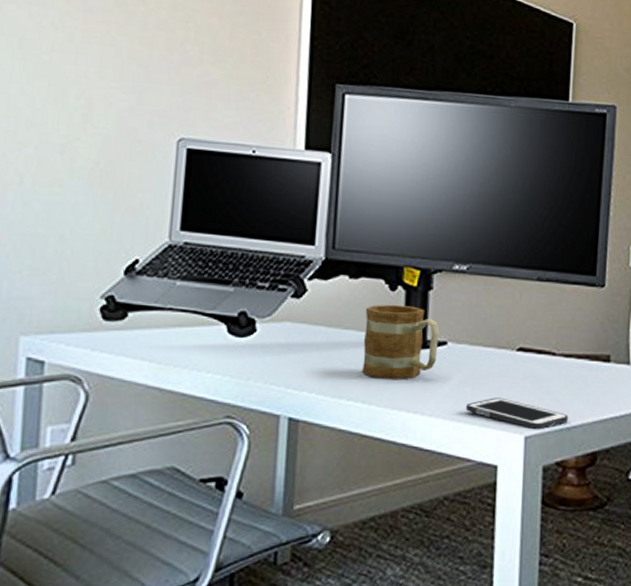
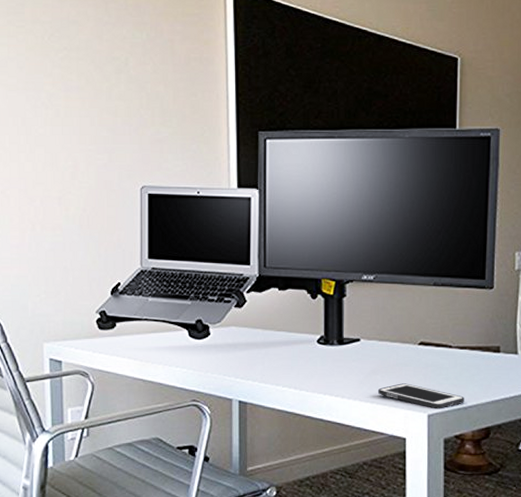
mug: present [362,304,440,379] -> none [293,310,354,370]

